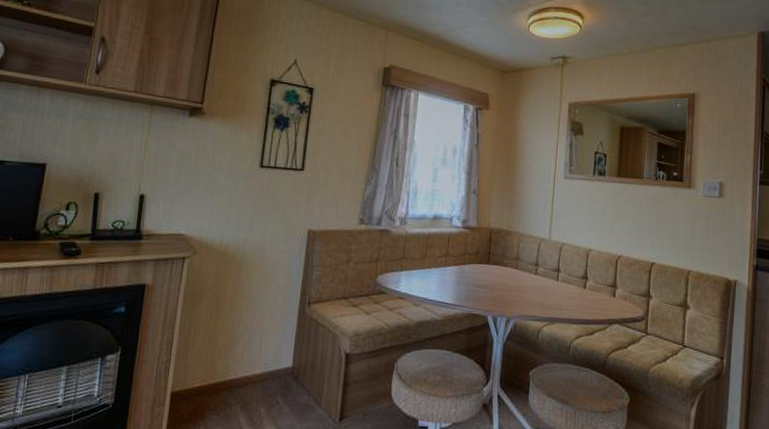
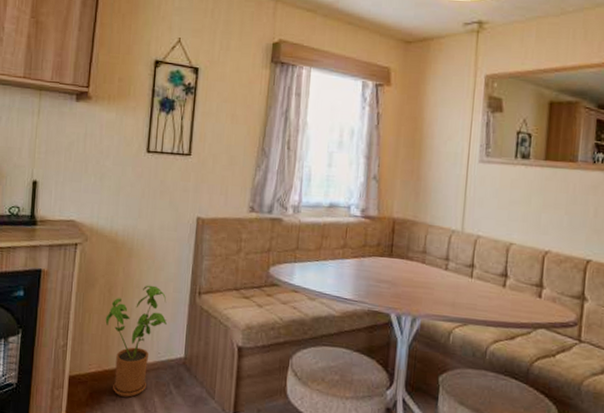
house plant: none [212,296,276,410] -> present [105,285,168,398]

